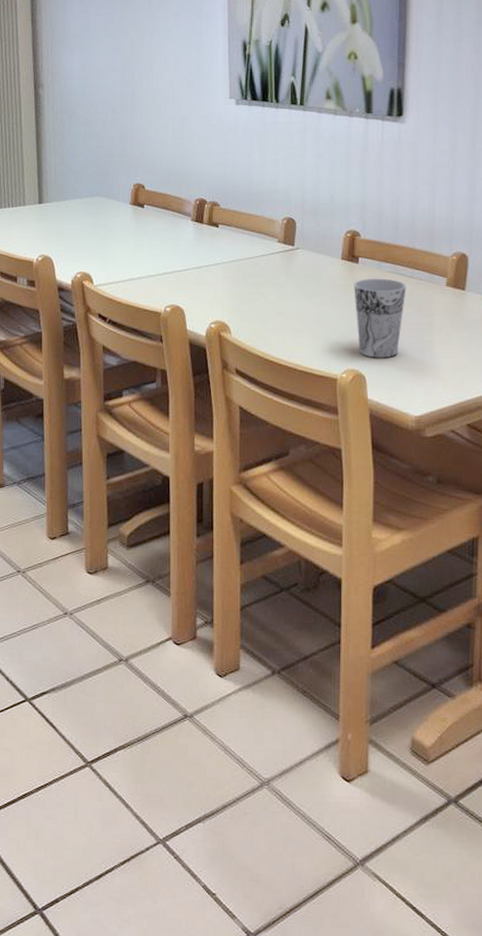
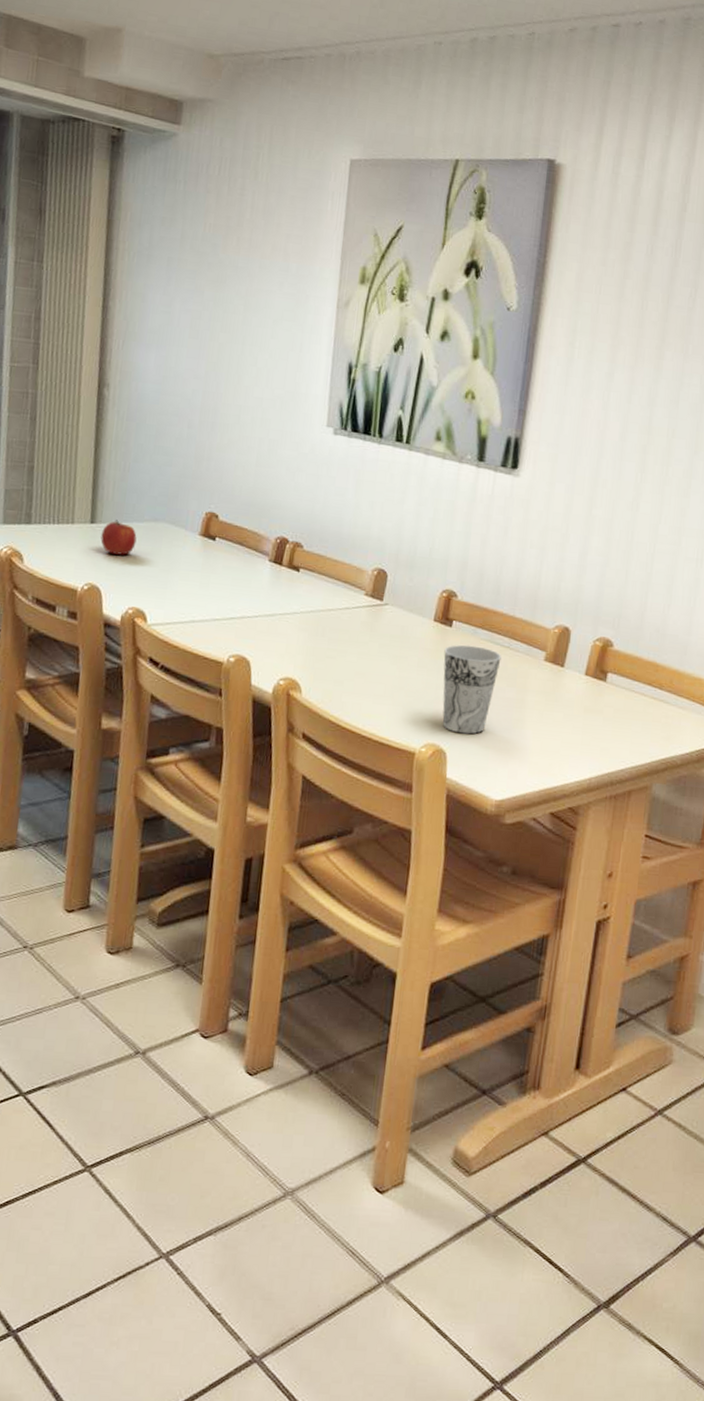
apple: none [48,198,78,228] -> present [100,519,137,555]

